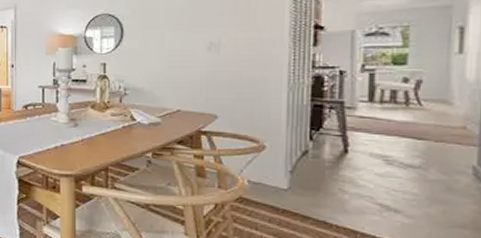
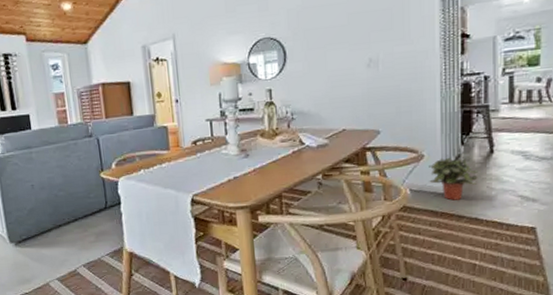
potted plant: none [270,151,330,199] -> present [429,157,479,201]

